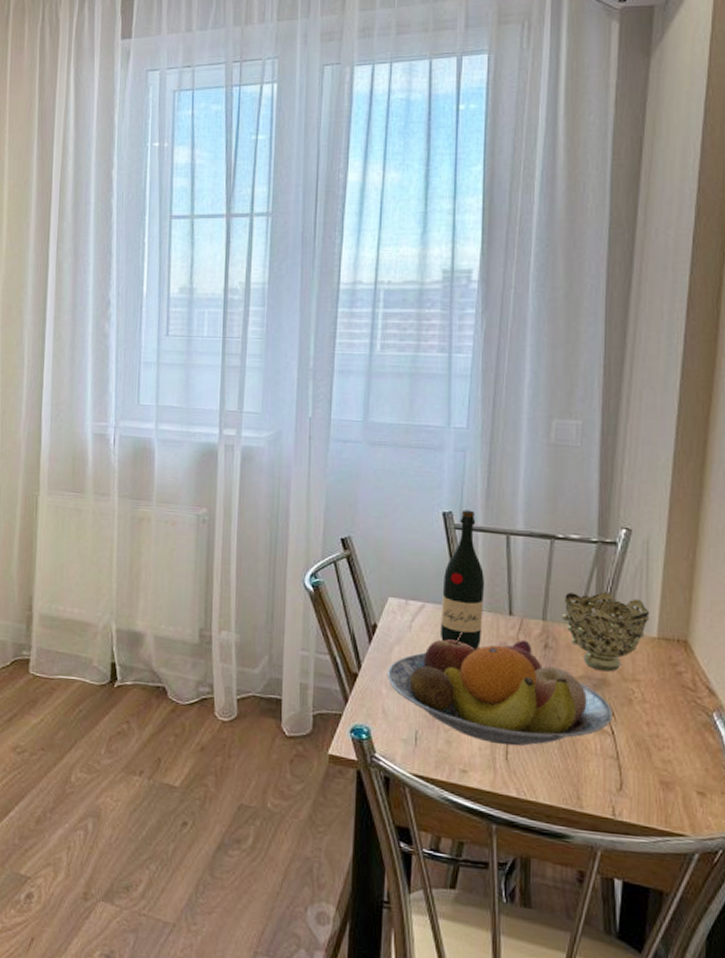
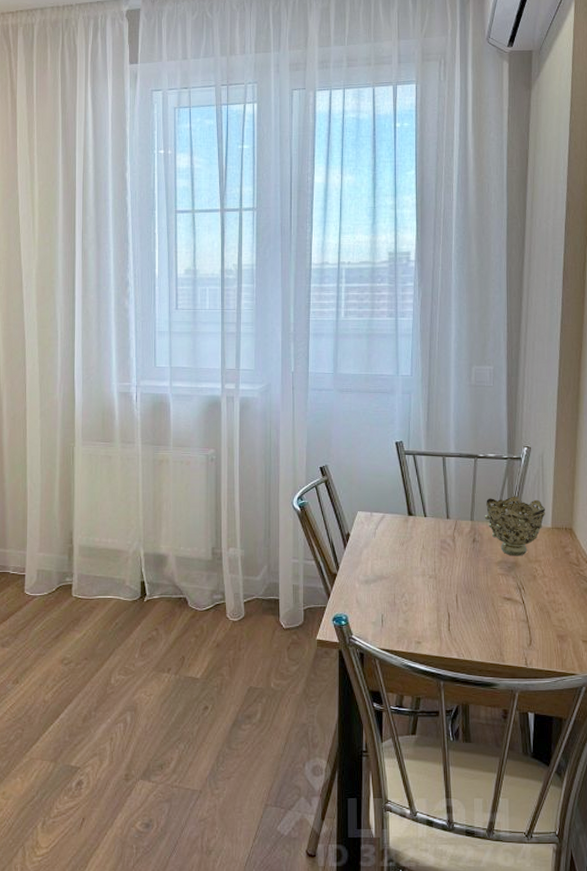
fruit bowl: present [387,632,613,746] -> none [358,534,523,619]
wine bottle: present [441,510,485,649] -> none [397,439,429,547]

